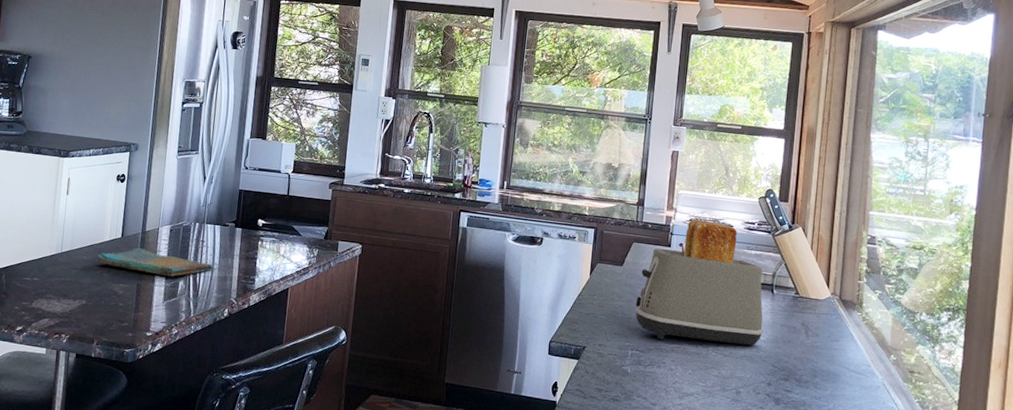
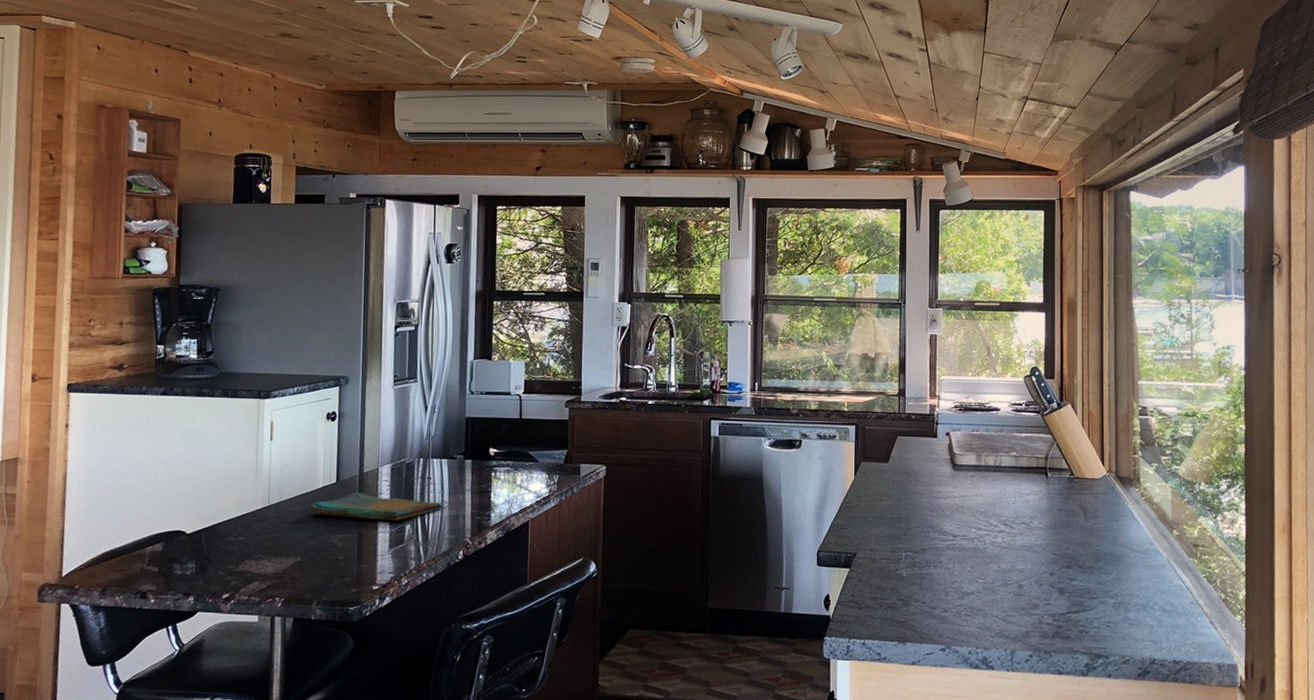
toaster: present [635,219,764,346] -> none [905,406,1041,538]

